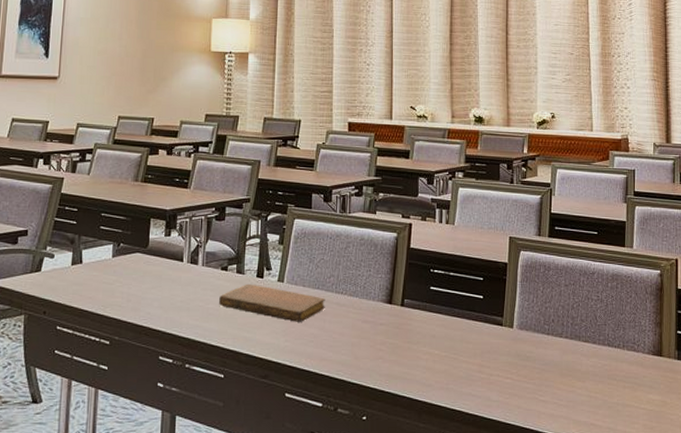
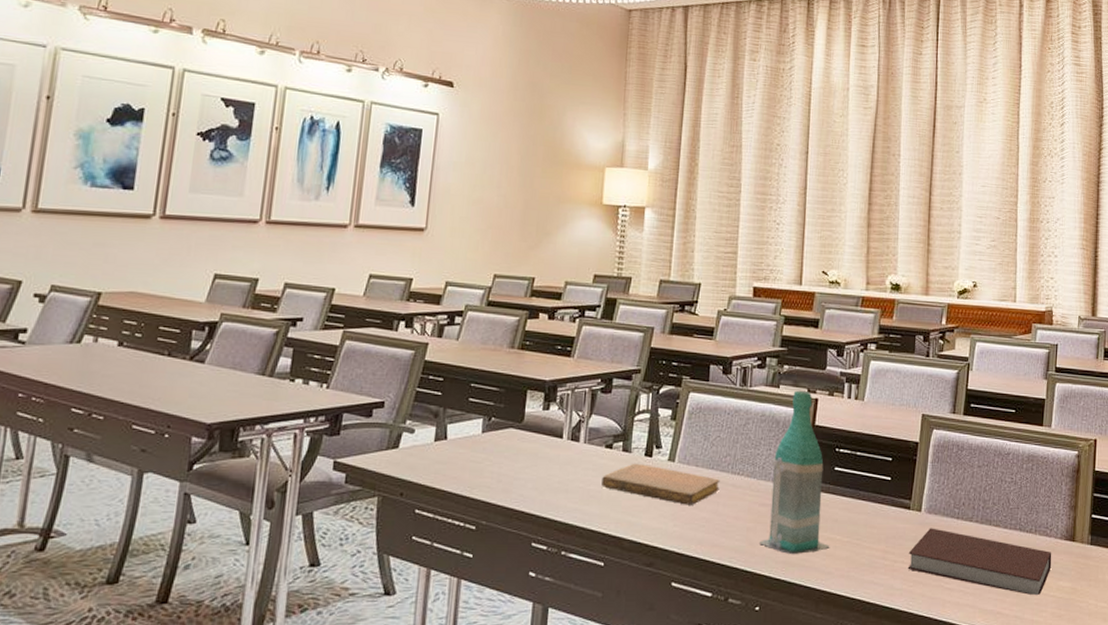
bottle: none [364,216,428,369] -> present [760,390,829,555]
notebook: none [503,343,641,408] -> present [907,528,1052,596]

